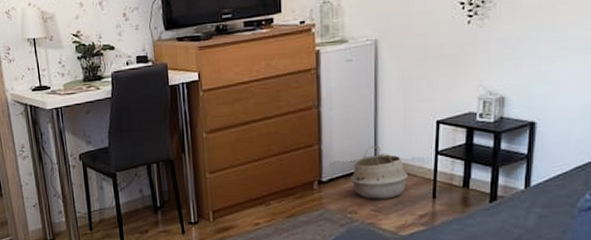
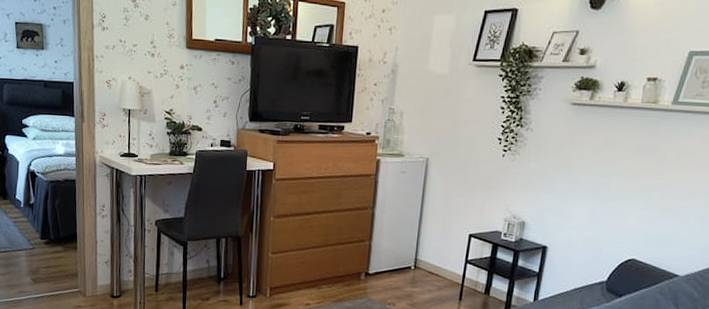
woven basket: present [350,145,407,199] -> none [392,248,441,296]

